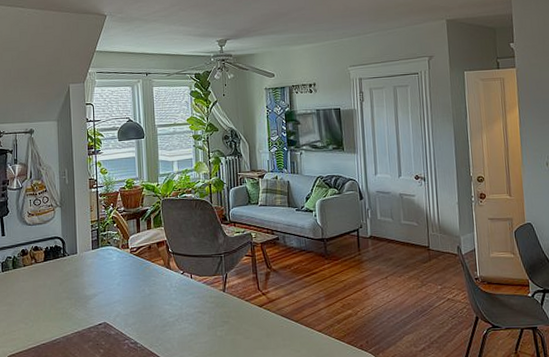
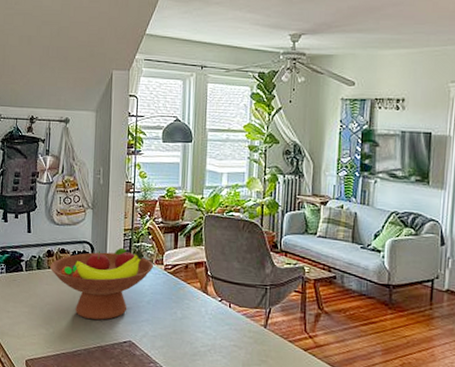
fruit bowl: none [25,237,121,309] -> present [49,247,154,320]

